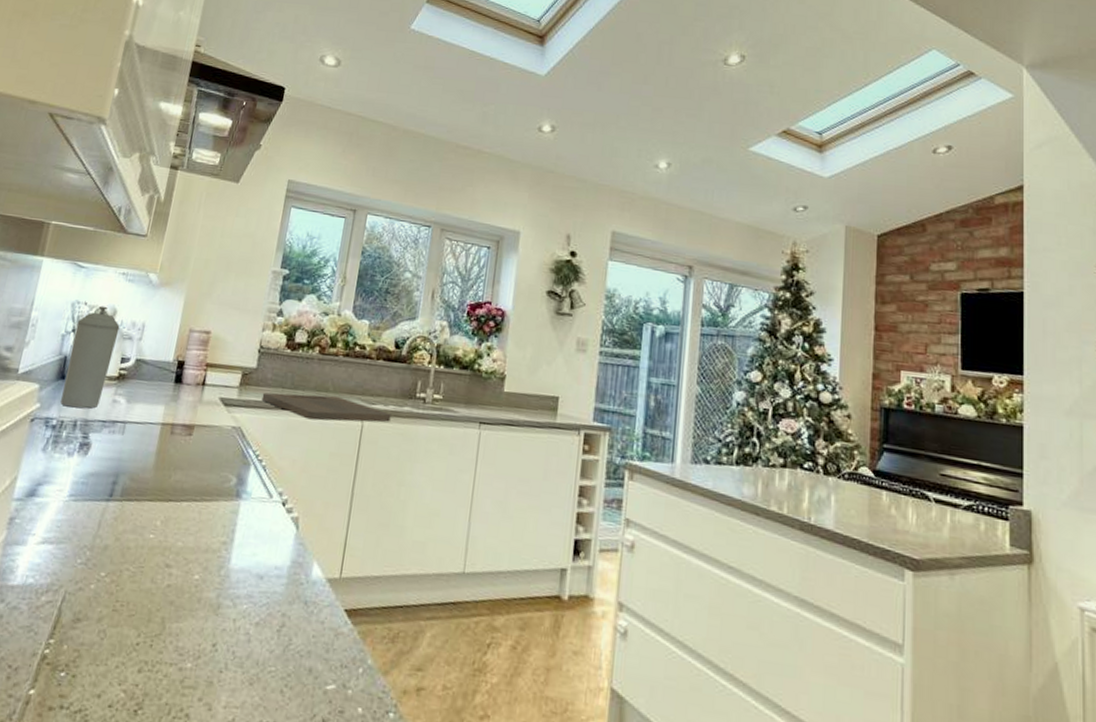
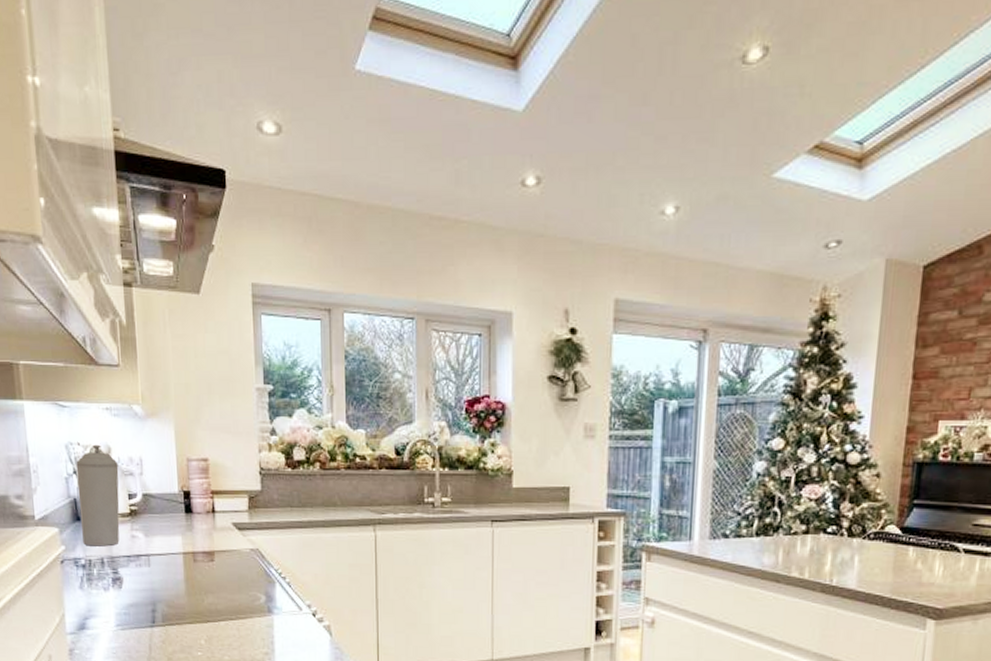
cutting board: present [261,392,391,423] -> none [272,510,402,535]

